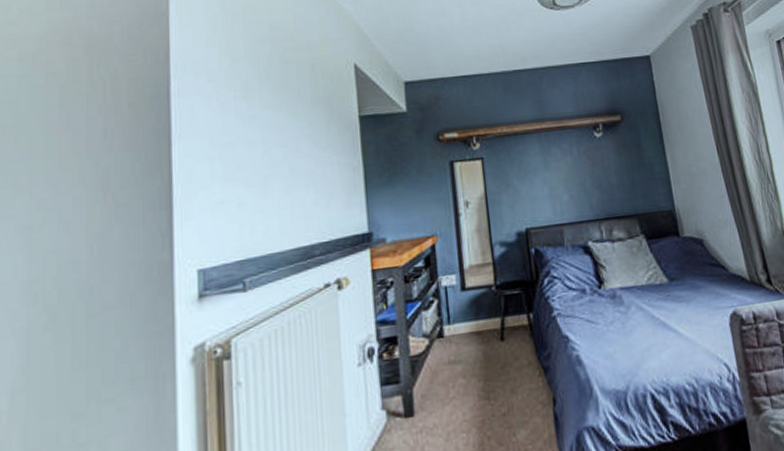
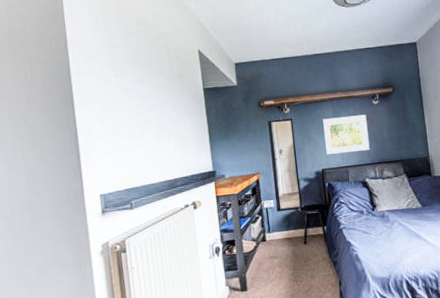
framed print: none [526,151,593,207] -> present [323,114,370,154]

